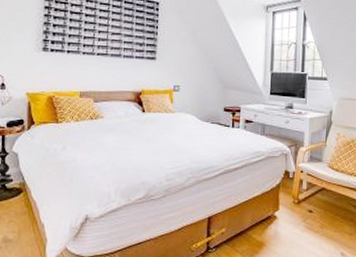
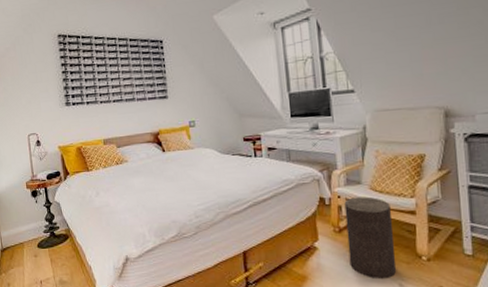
stool: none [303,173,343,248] -> present [344,196,397,280]

